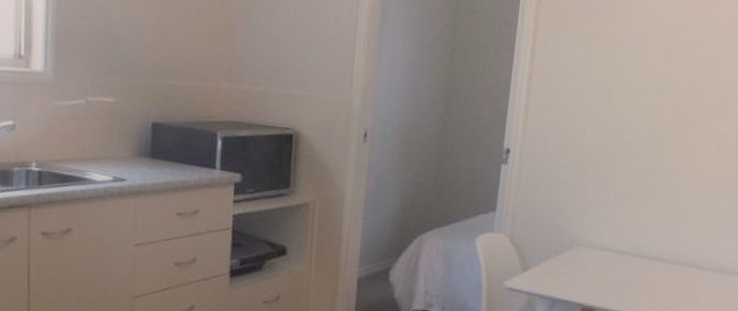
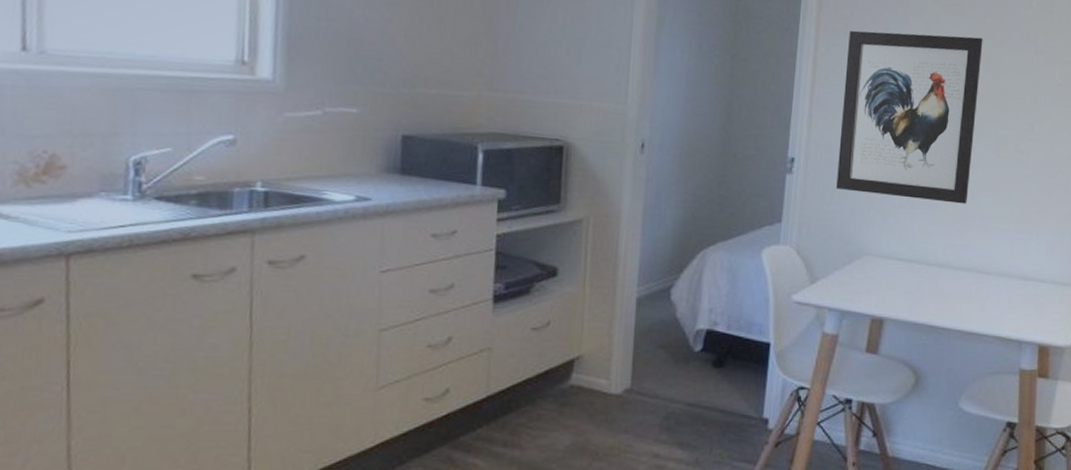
wall art: none [551,23,707,198] -> present [836,30,983,204]

